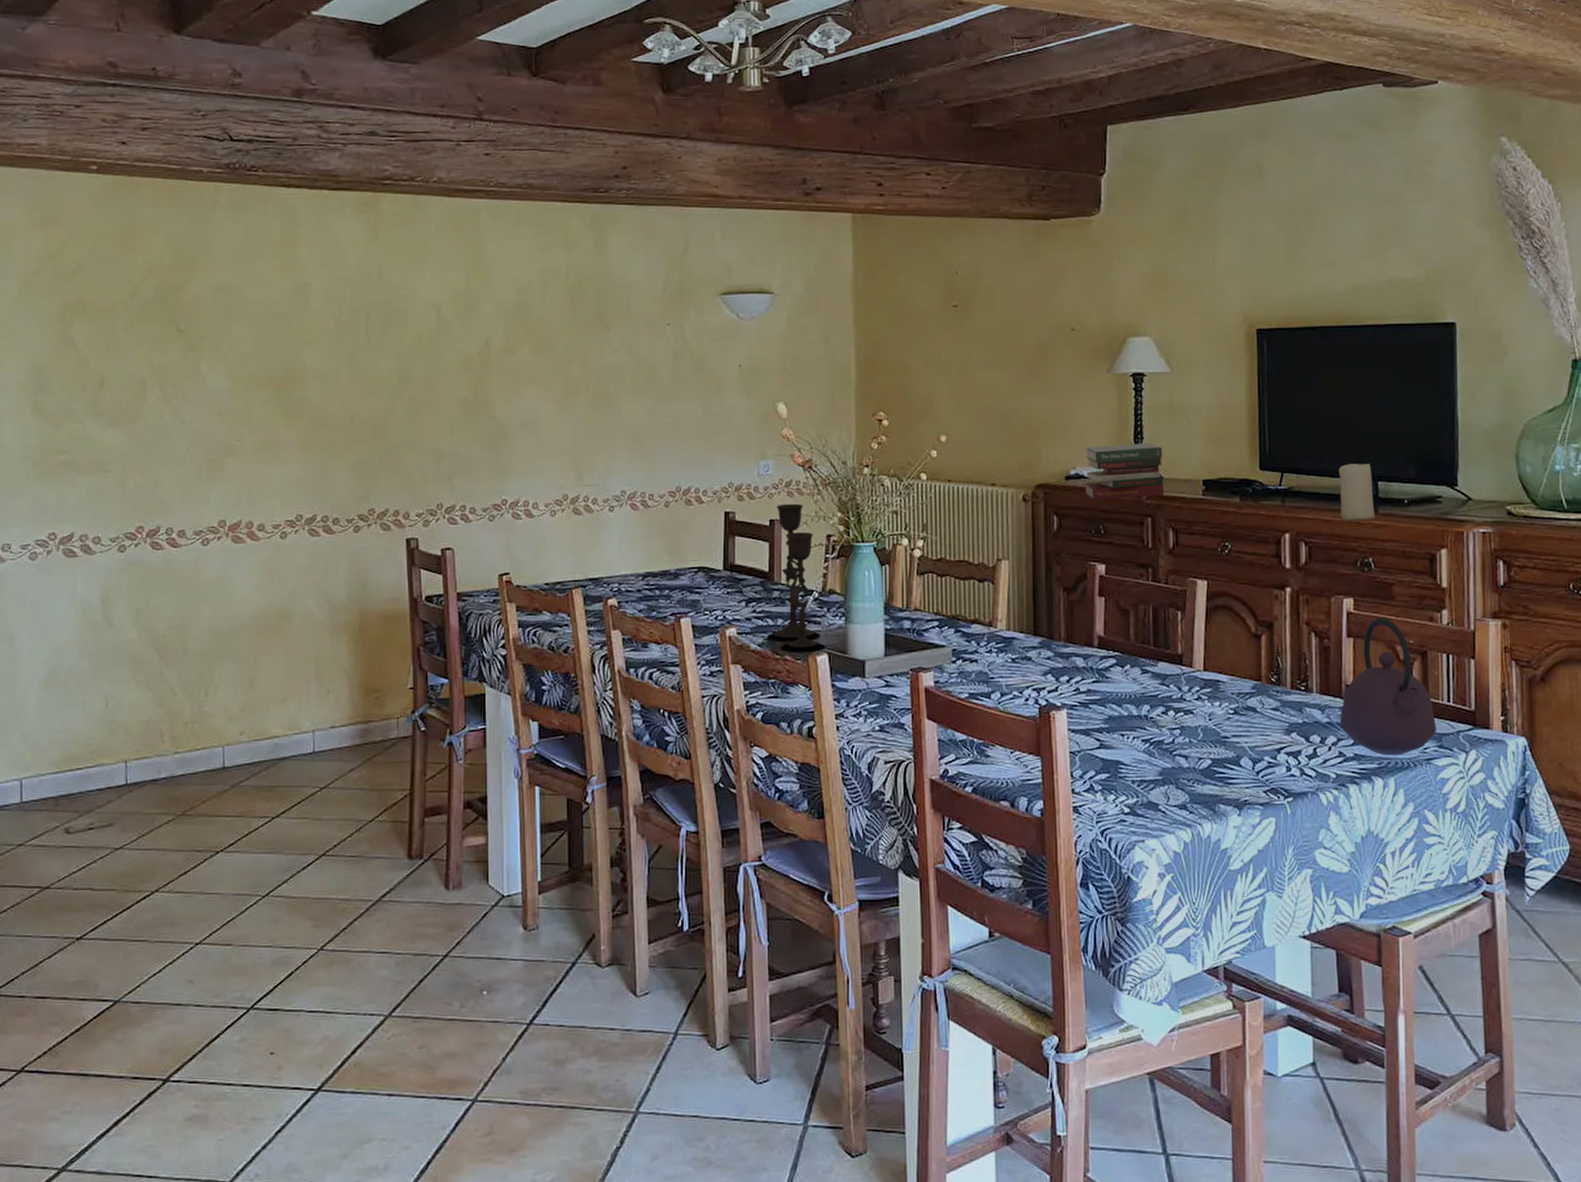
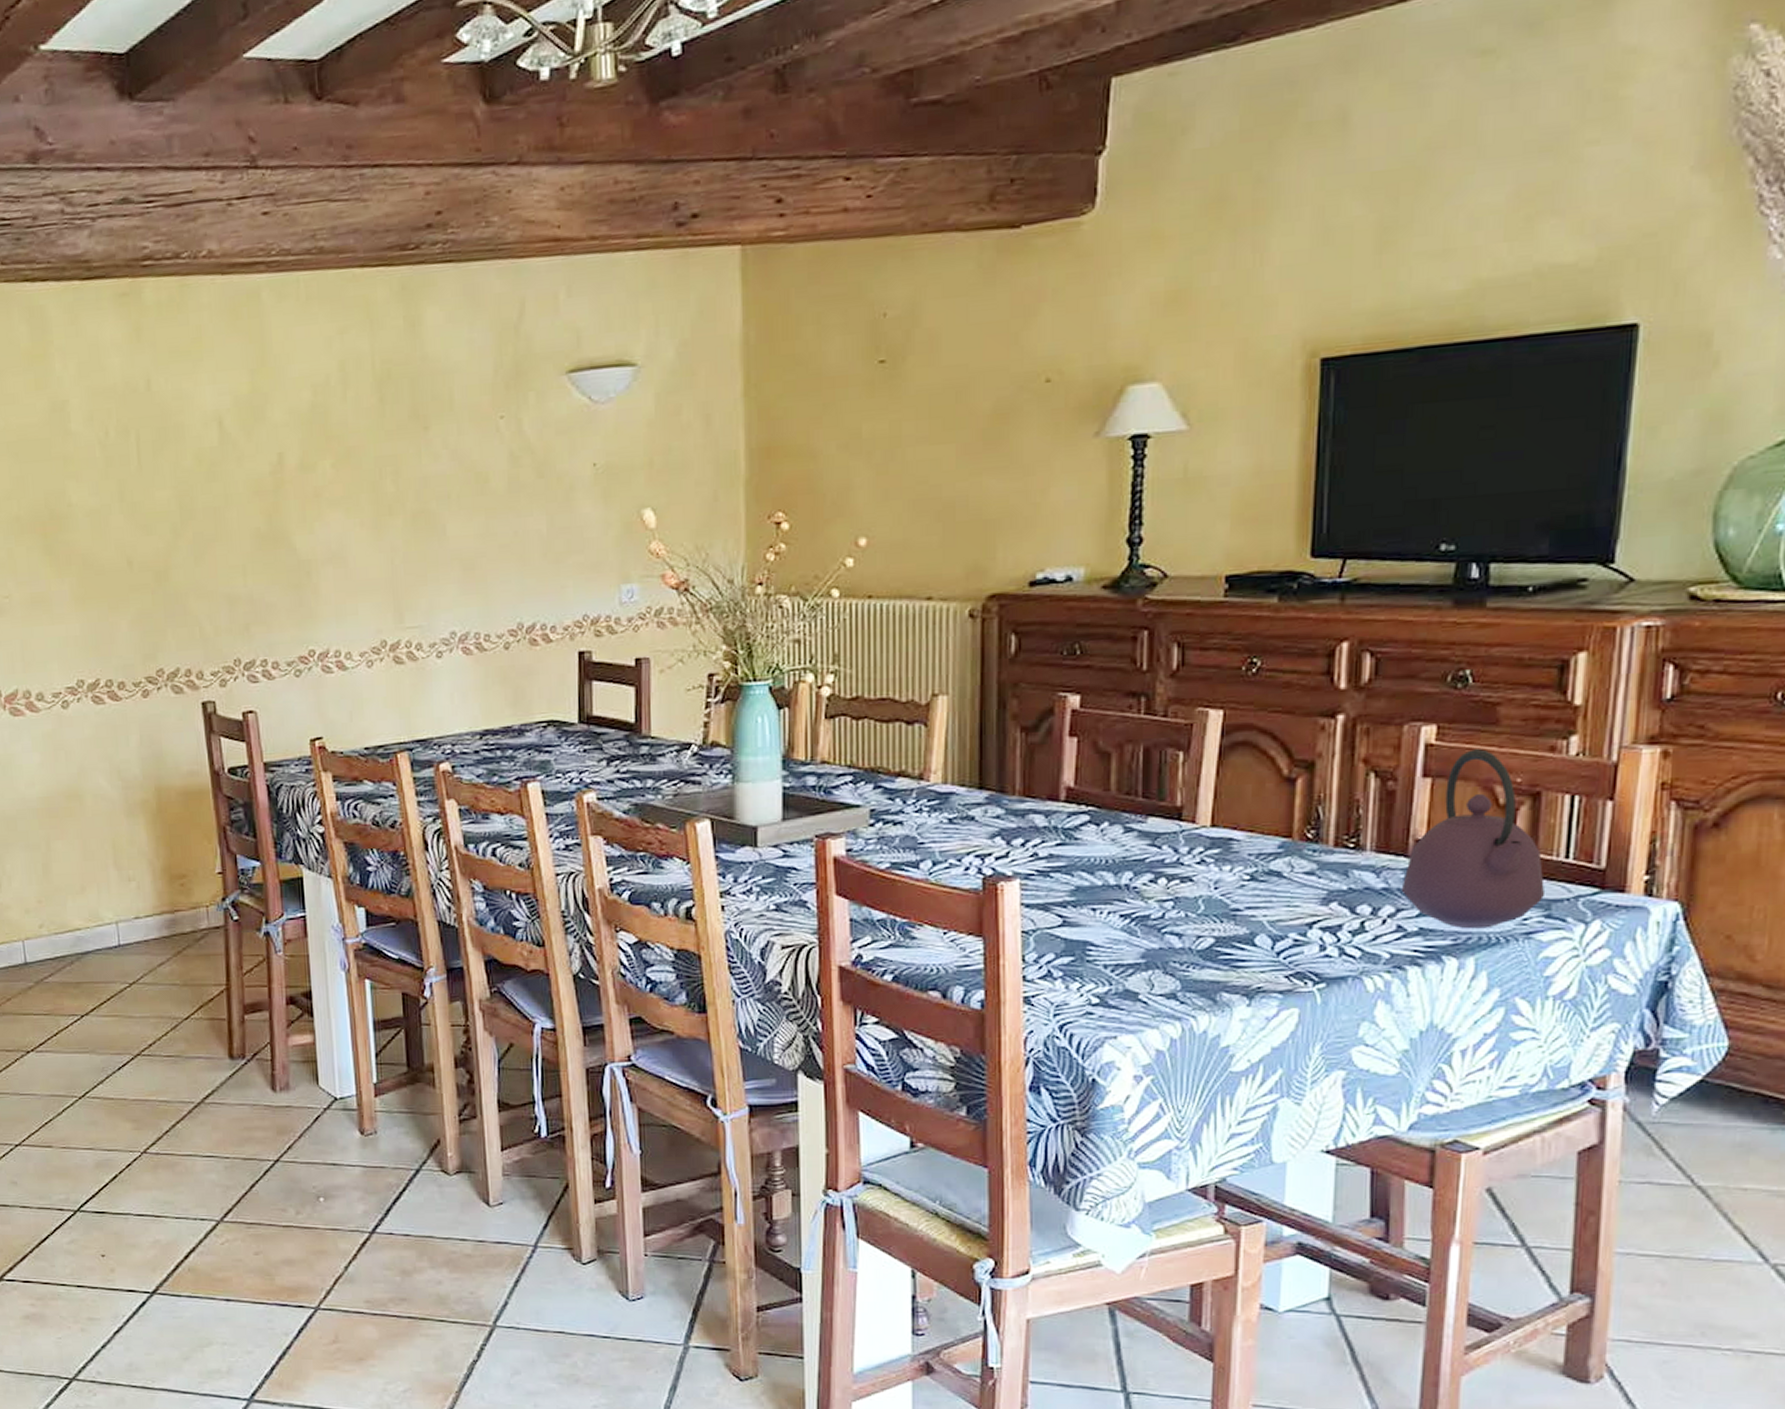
candlestick: present [766,503,826,654] -> none [633,636,707,821]
books: present [1085,443,1165,500] -> none [1056,529,1170,612]
candle: present [1338,464,1375,522] -> none [1428,539,1482,622]

